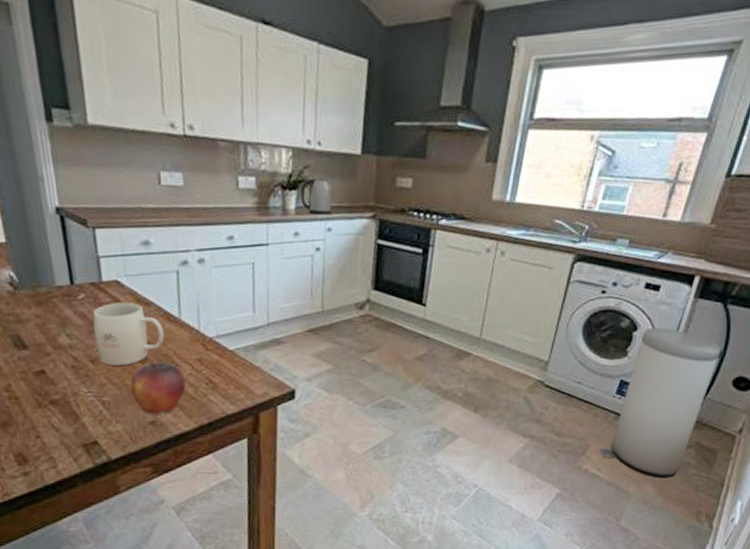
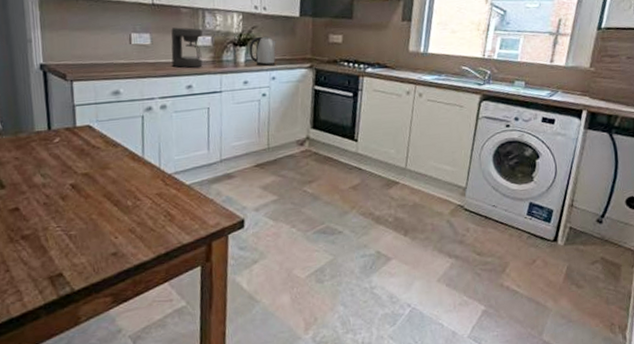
mug: present [92,302,165,366] -> none [65,144,129,202]
fruit: present [131,360,186,415] -> none [96,195,146,246]
coffee maker: none [207,165,246,216] -> present [171,27,203,68]
pedal bin: present [600,328,725,479] -> none [517,155,616,293]

